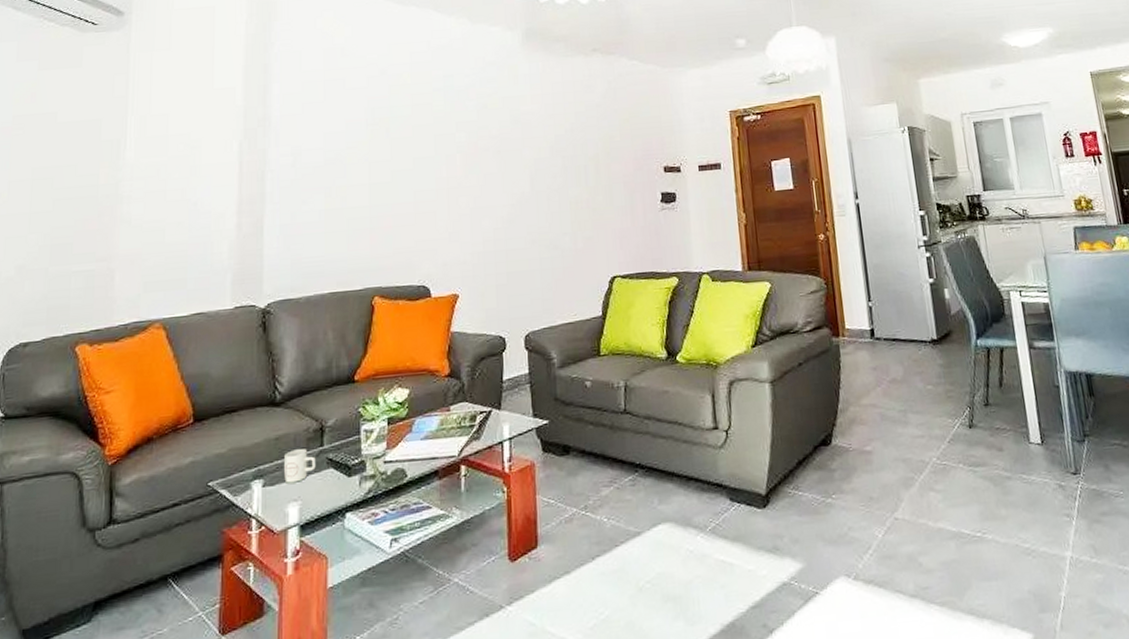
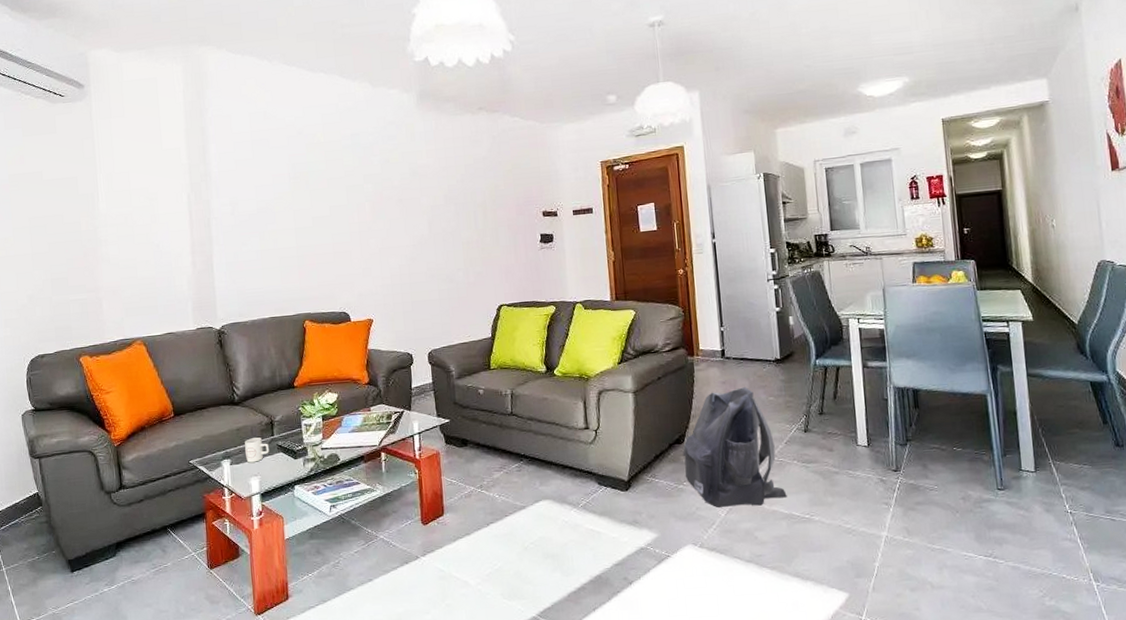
backpack: none [830,374,954,526] -> present [682,387,787,507]

